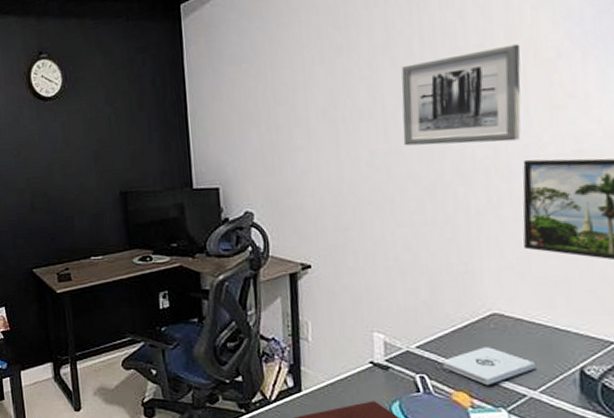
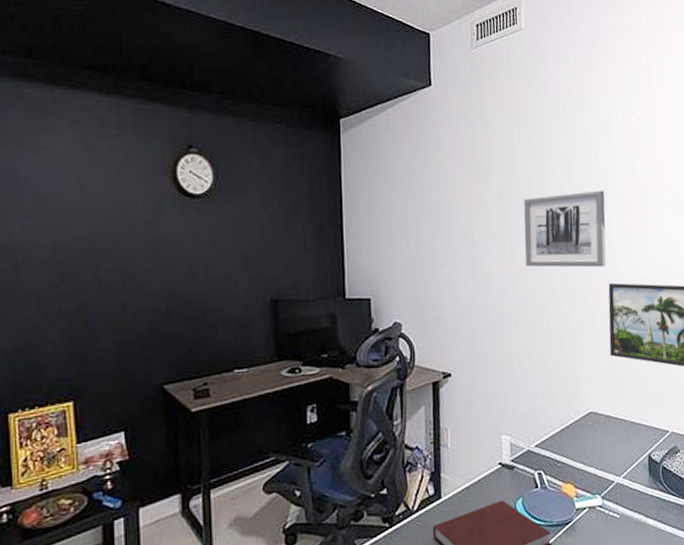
notepad: present [442,347,537,386] -> none [554,441,620,476]

